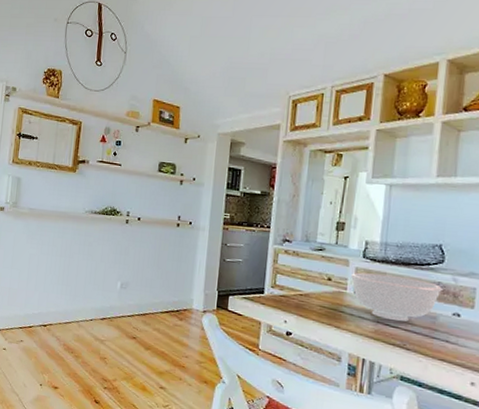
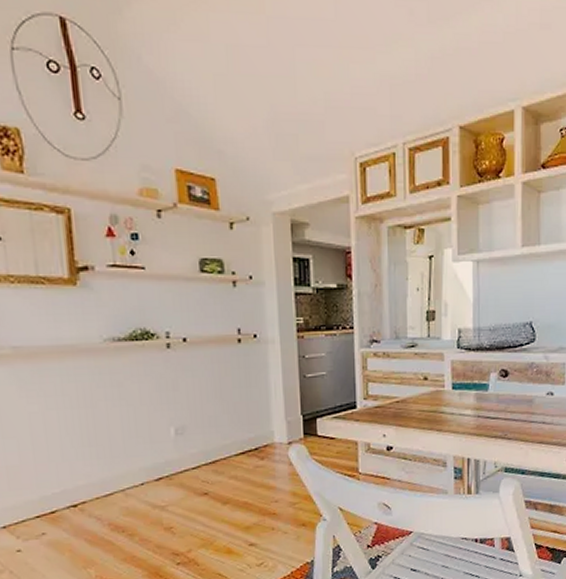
bowl: present [351,272,442,322] -> none [448,363,536,412]

